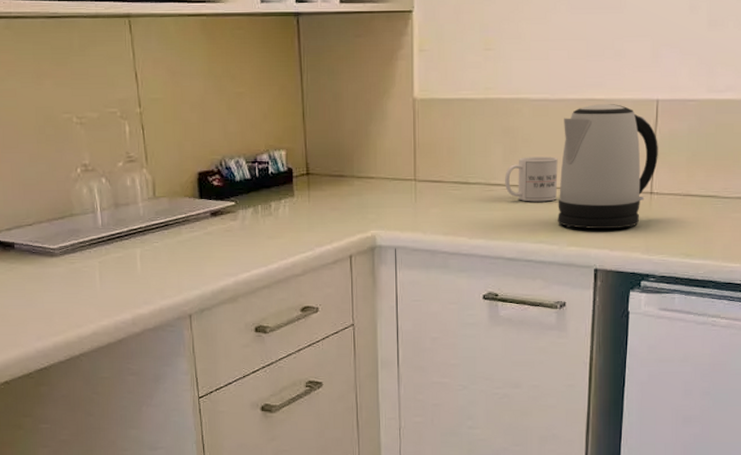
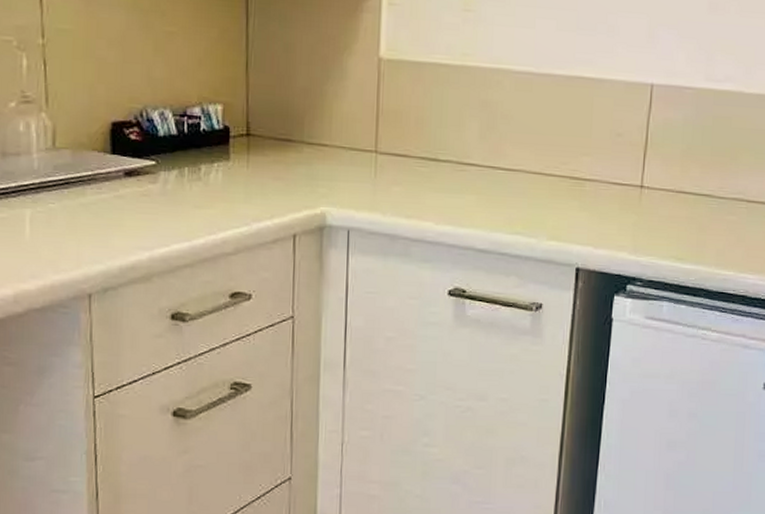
mug: present [505,156,558,202] -> none [480,135,541,188]
kettle: present [558,104,658,229] -> none [537,83,651,224]

